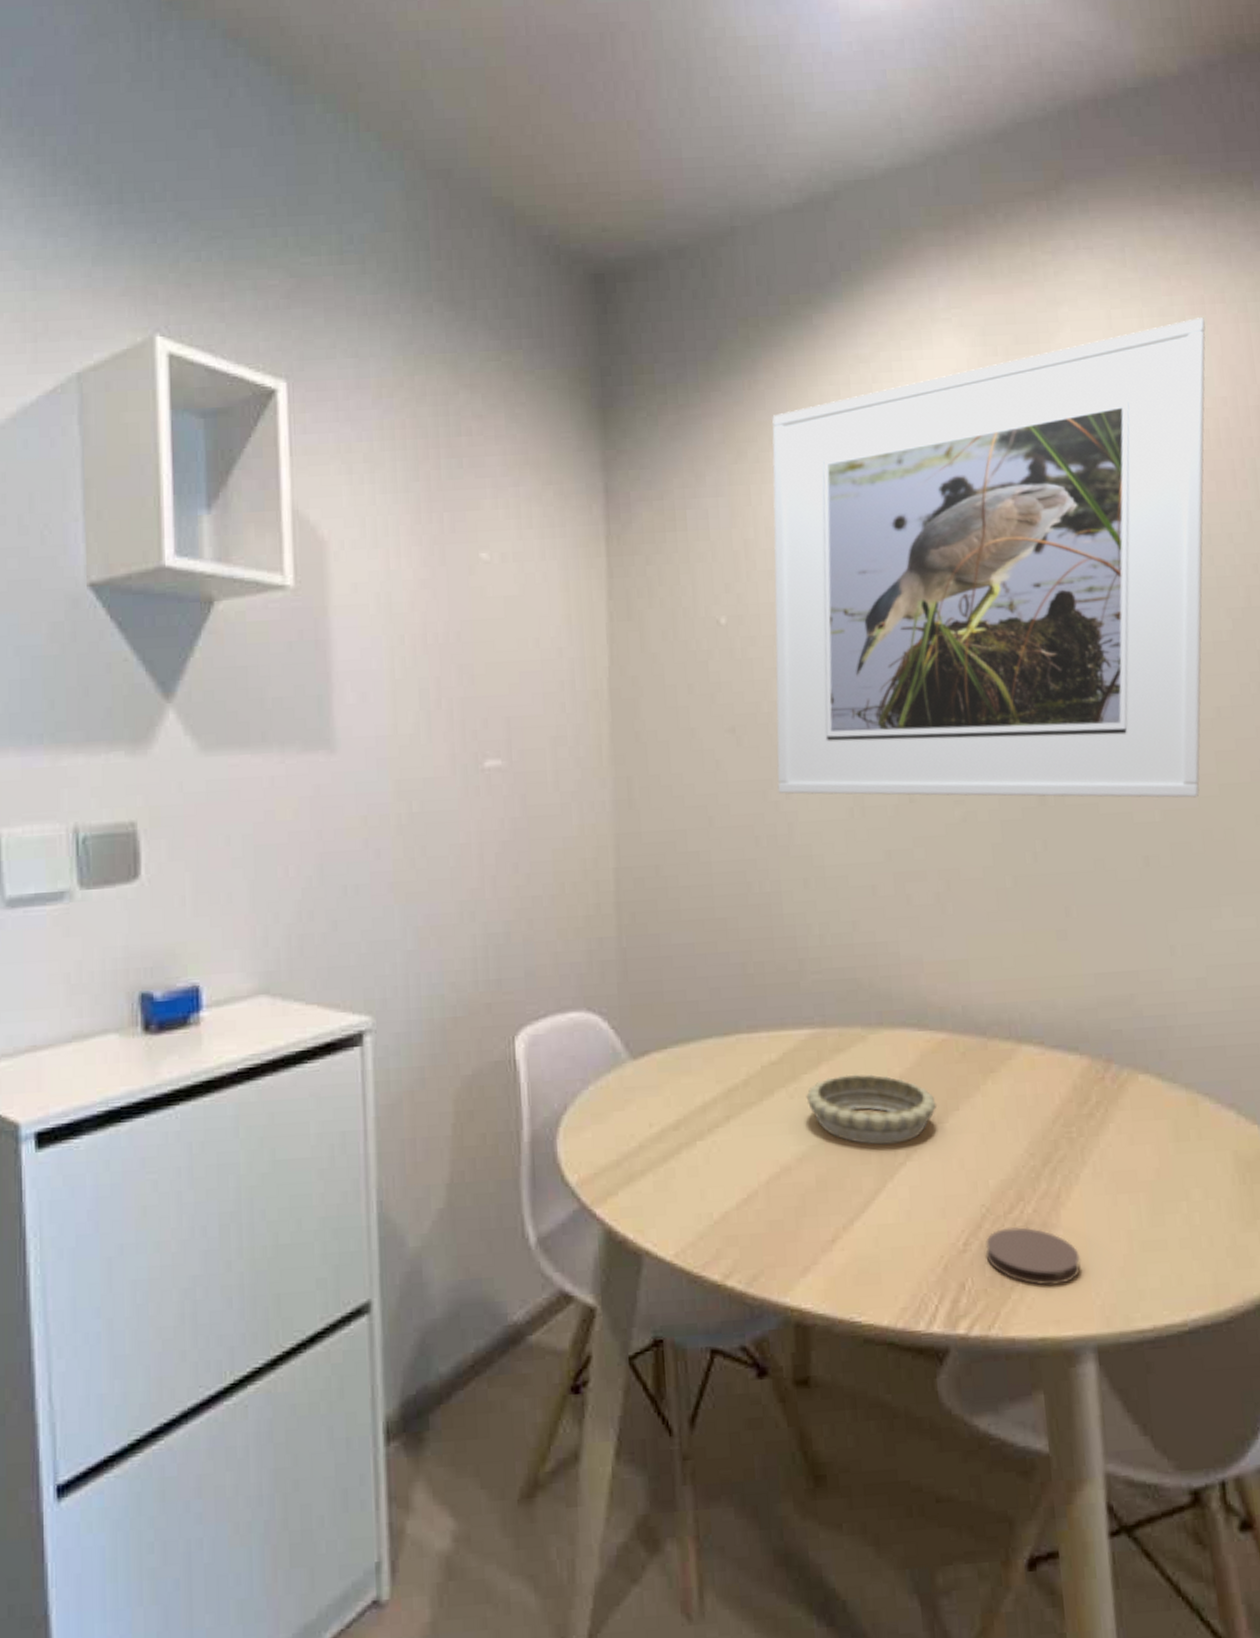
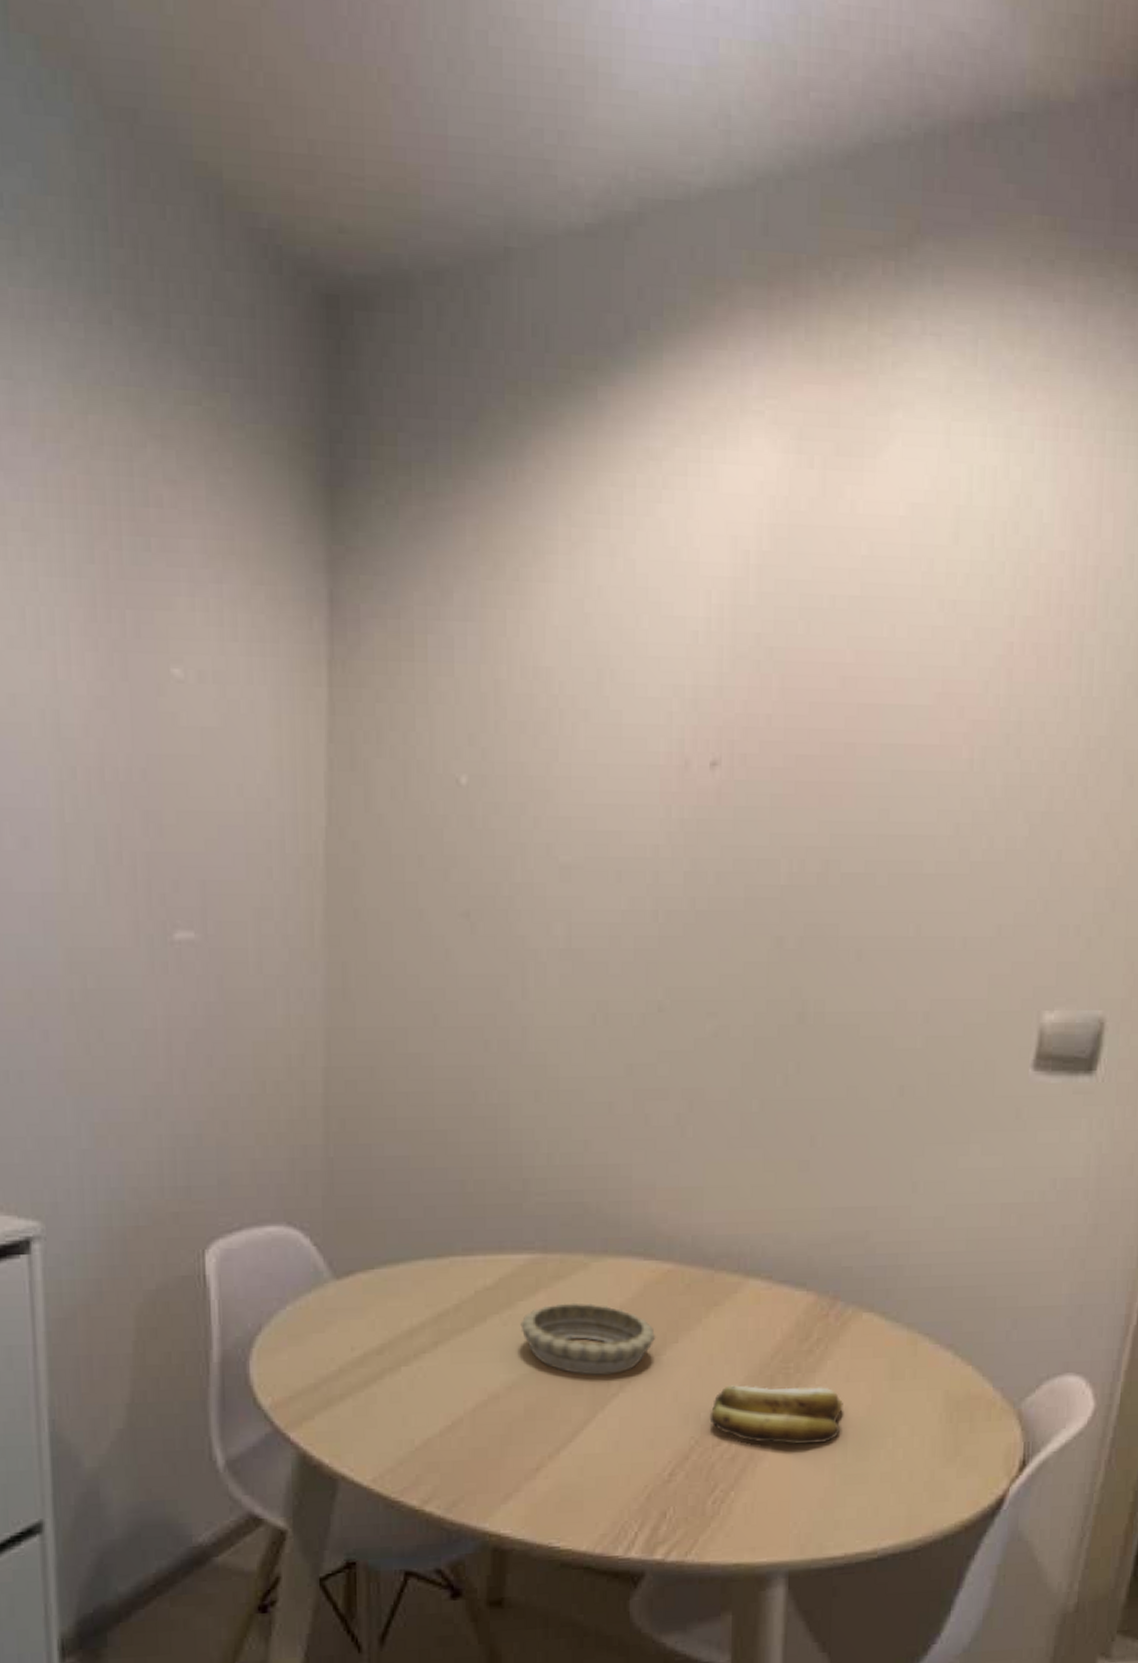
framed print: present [772,317,1206,798] -> none [514,444,1055,1025]
coaster: present [985,1227,1080,1286] -> none [690,1459,782,1515]
banana: none [997,1150,1132,1211] -> present [709,1384,843,1445]

